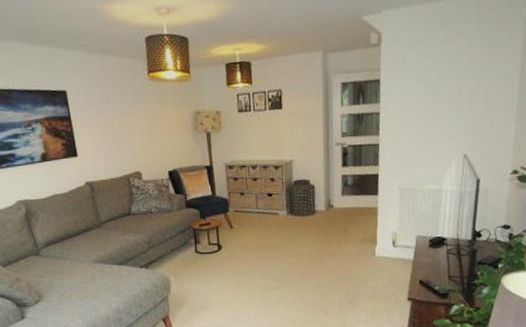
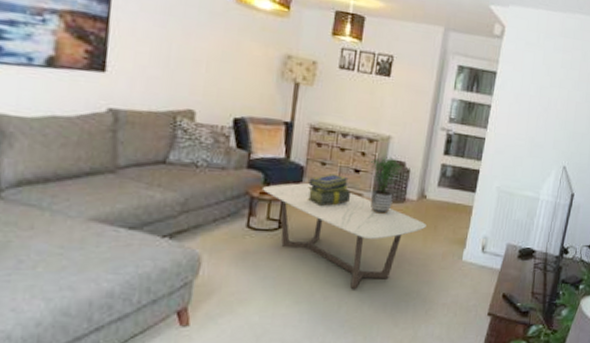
coffee table: none [201,212,338,290] -> present [263,183,426,289]
stack of books: none [233,200,269,229] -> present [307,173,350,207]
potted plant: none [274,177,309,228] -> present [363,156,405,215]

